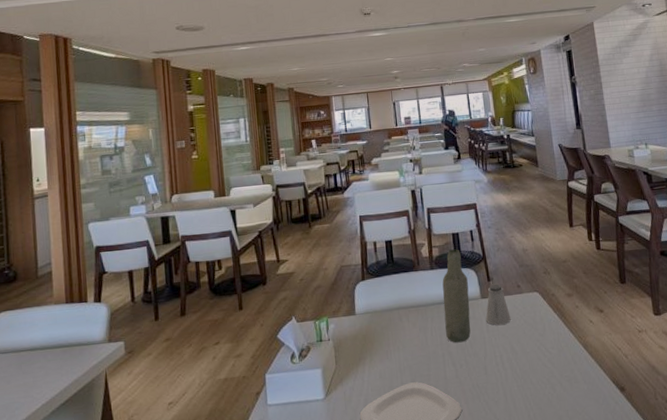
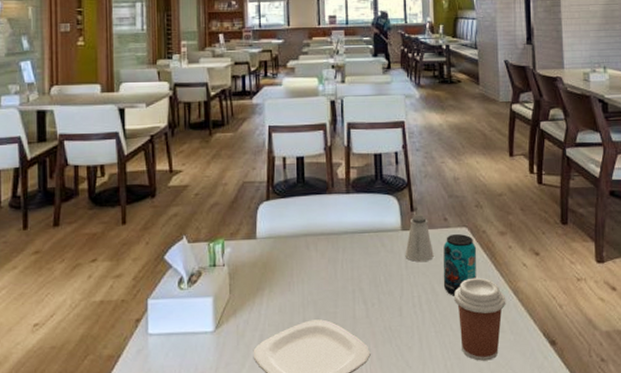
bottle: present [442,249,471,343] -> none [358,172,388,279]
beverage can: none [518,298,550,354] -> present [443,234,477,296]
coffee cup: none [531,335,578,410] -> present [454,277,506,361]

